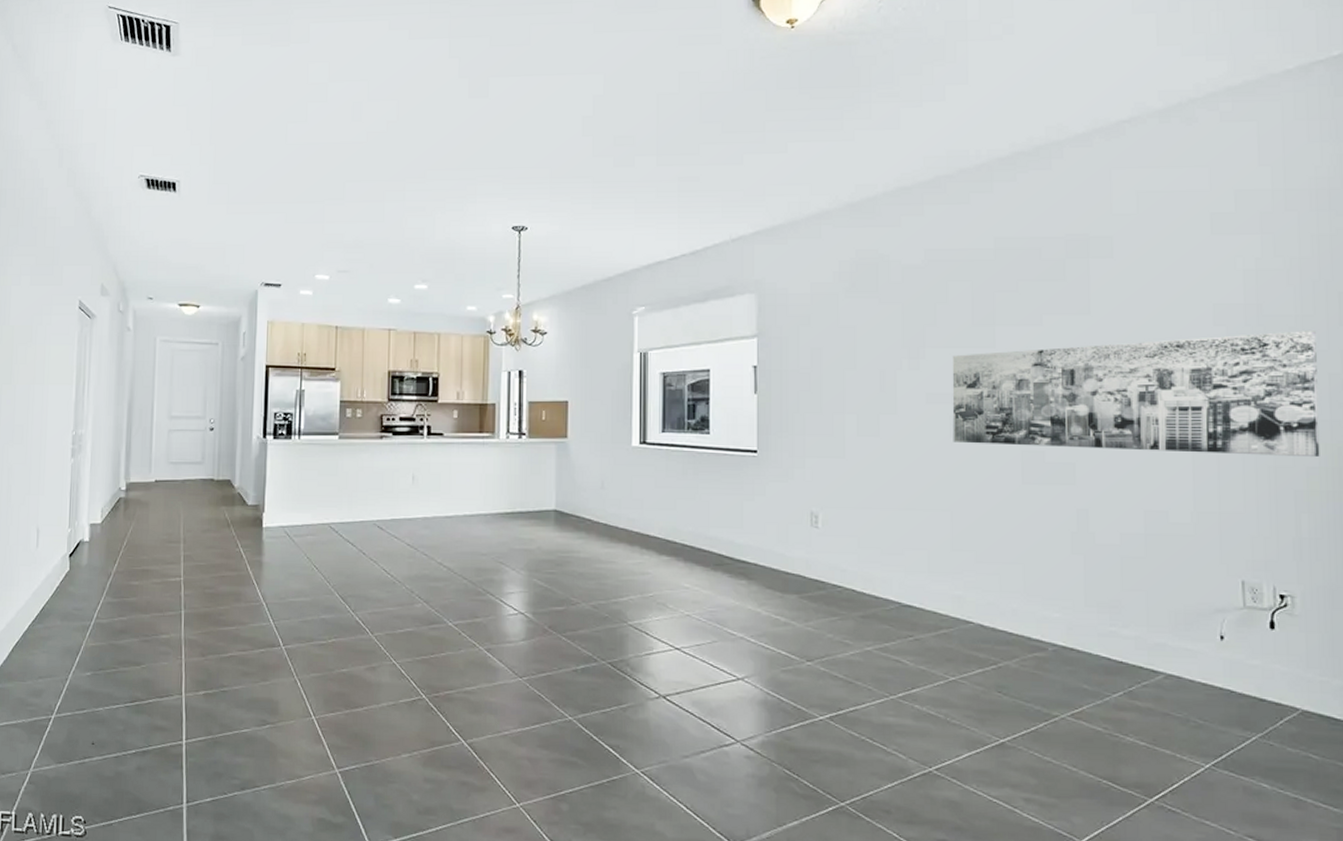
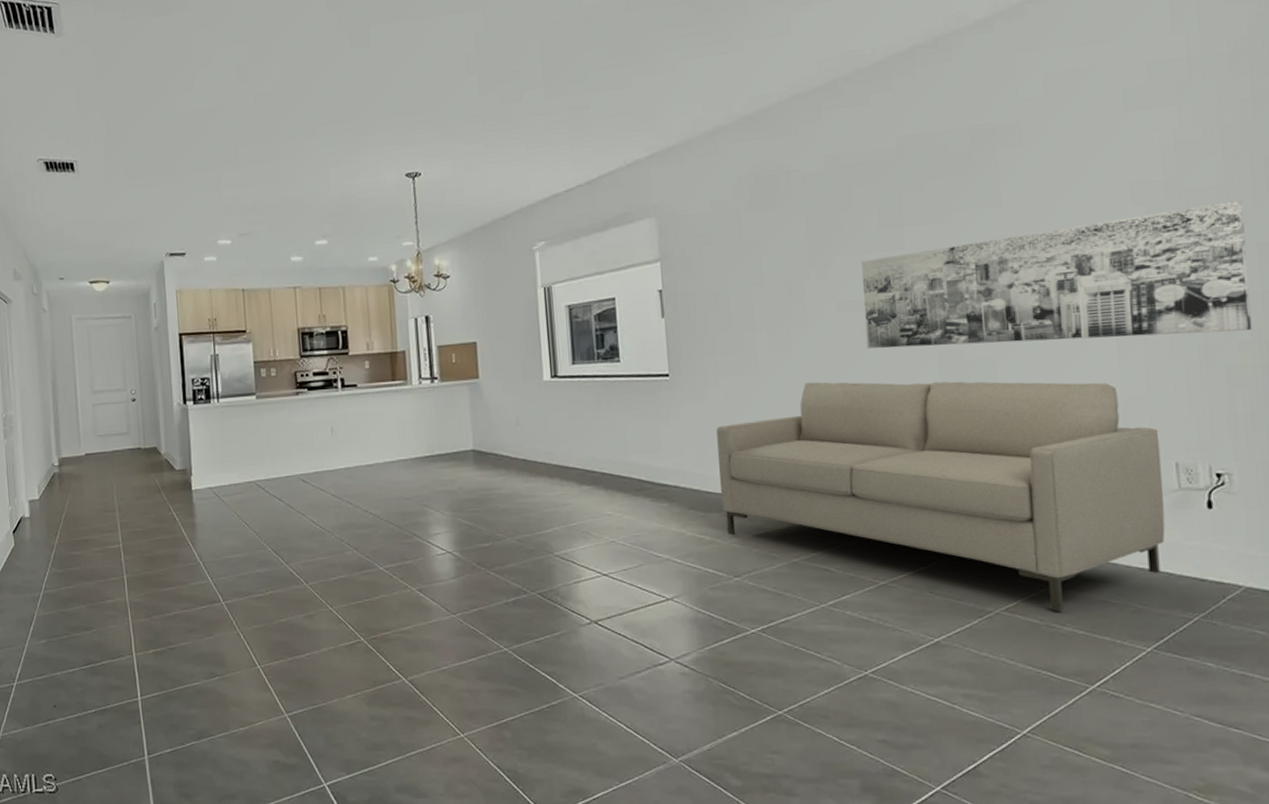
sofa: none [800,471,1229,721] -> present [716,381,1165,611]

